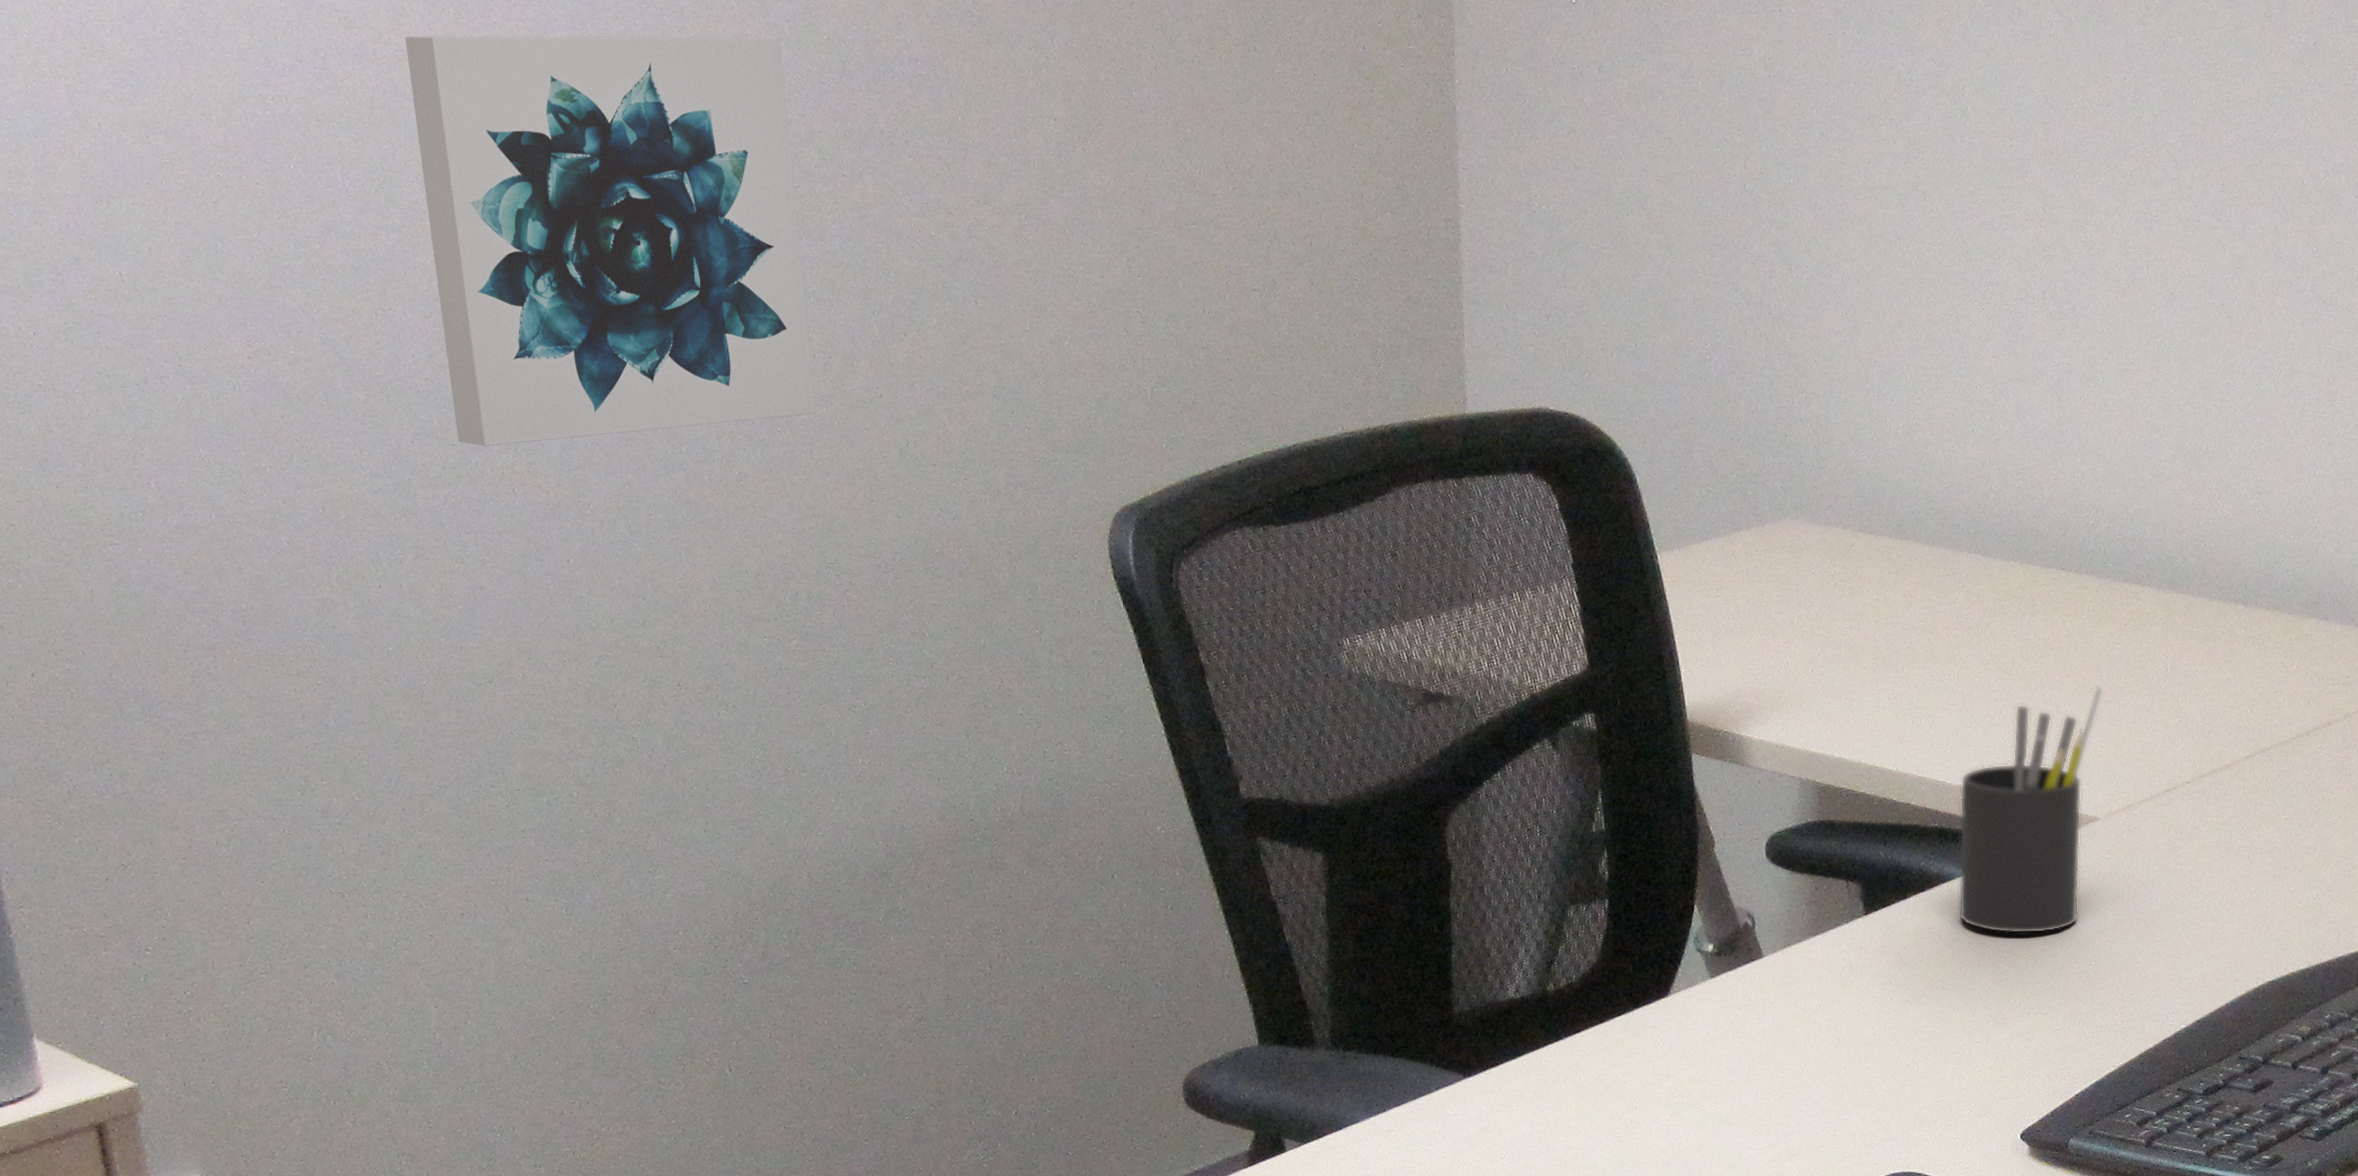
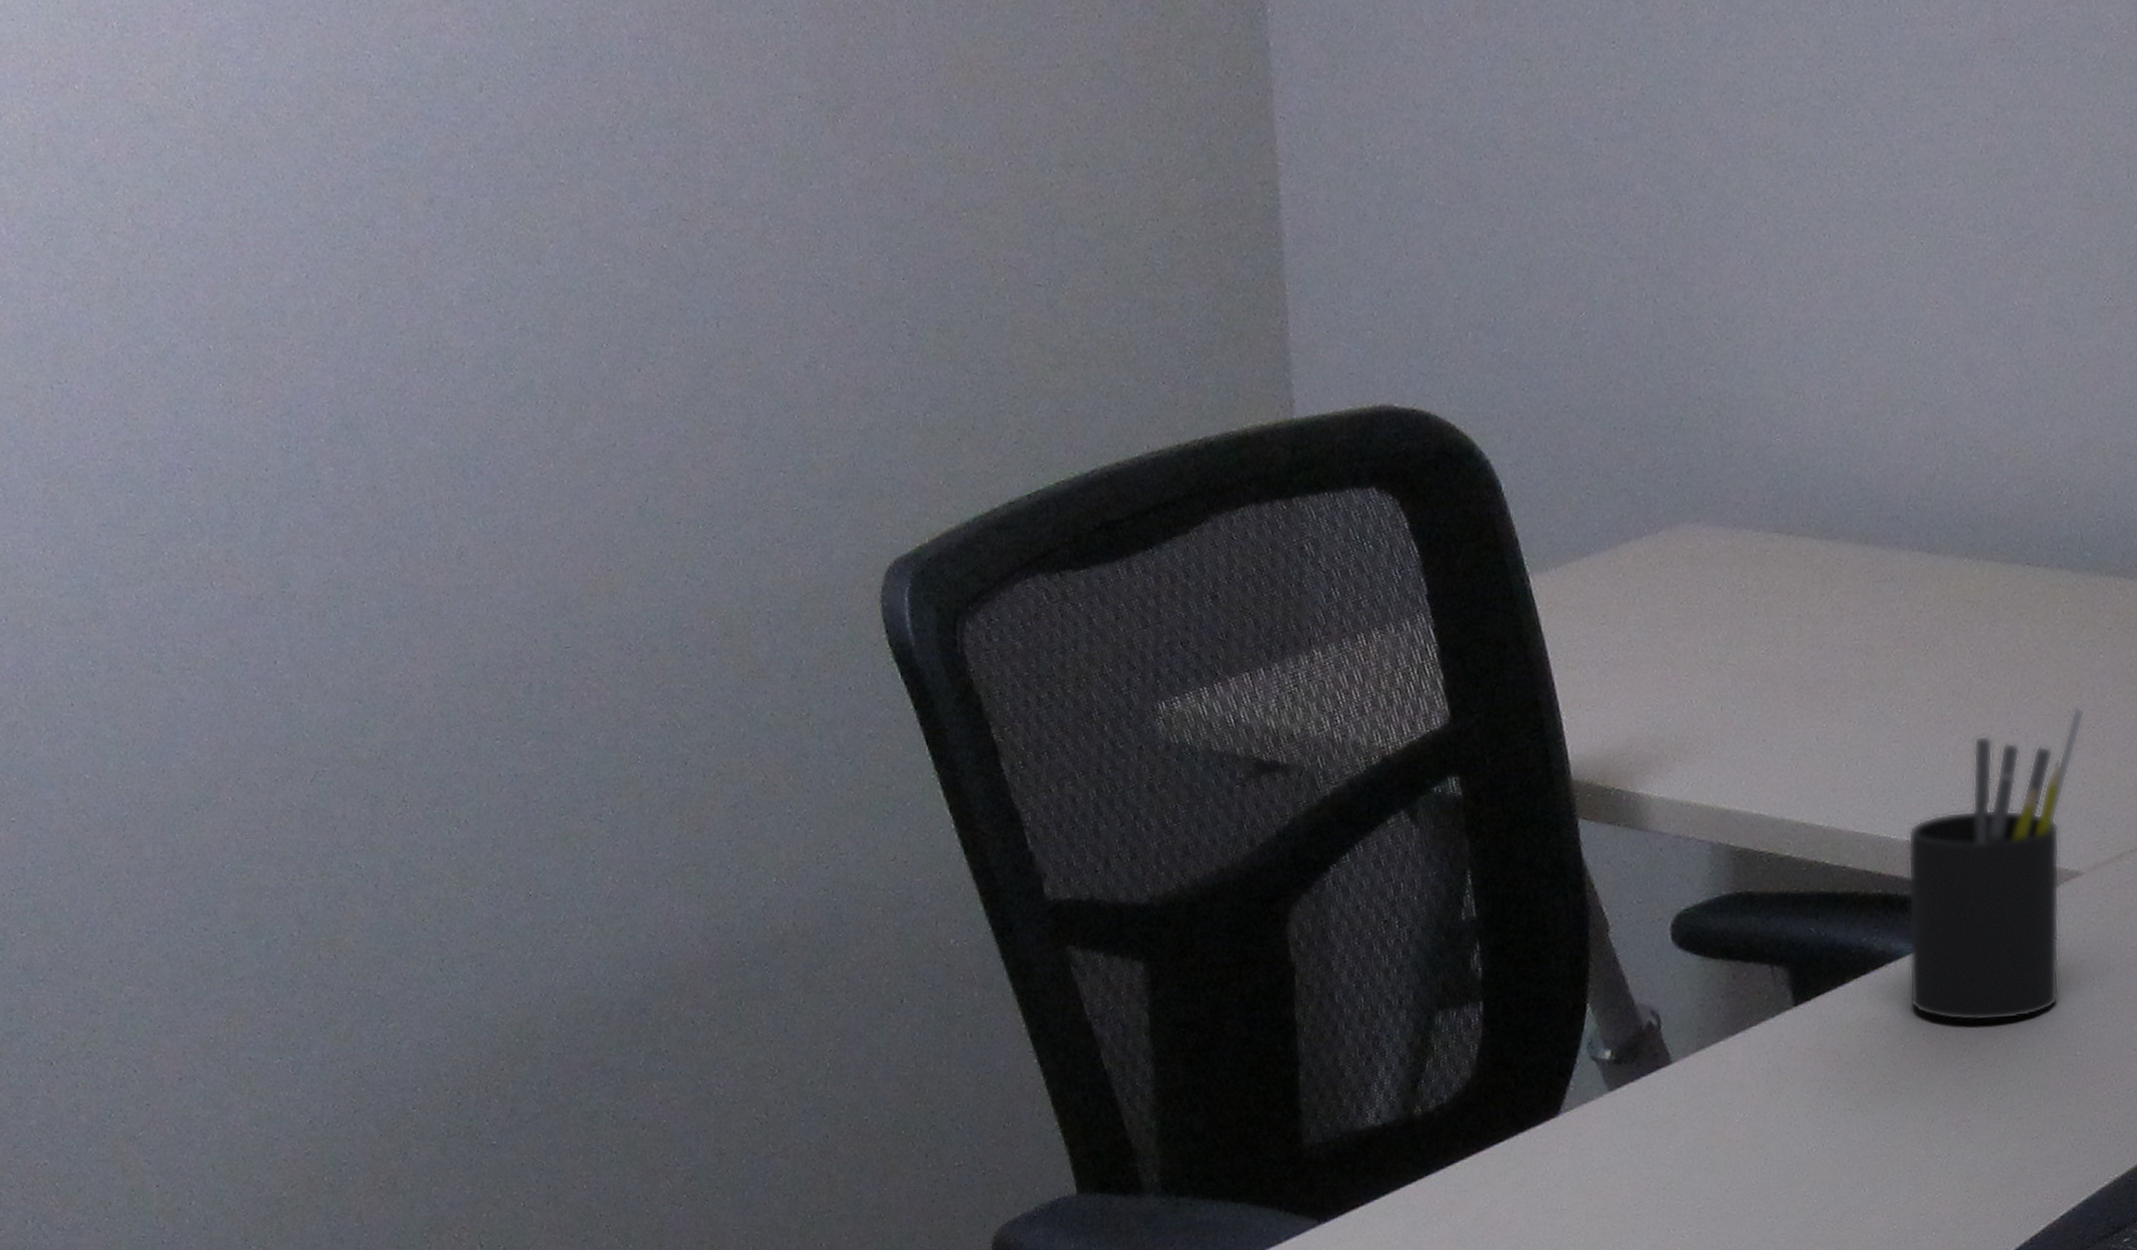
wall art: present [405,35,816,447] -> none [67,24,542,535]

